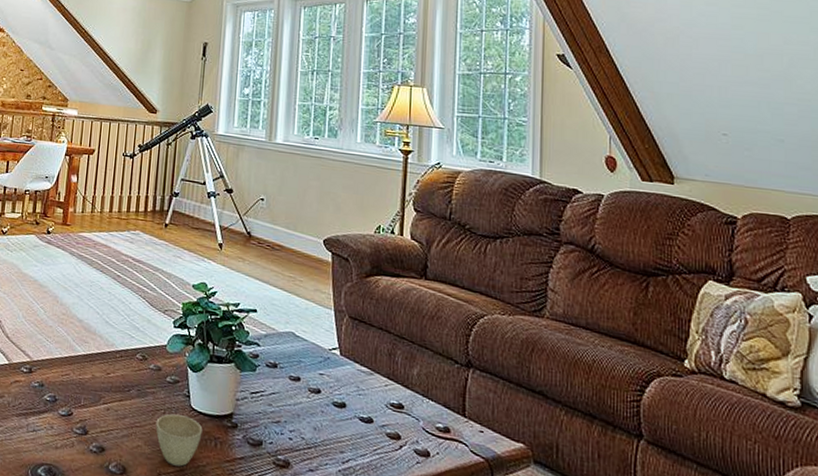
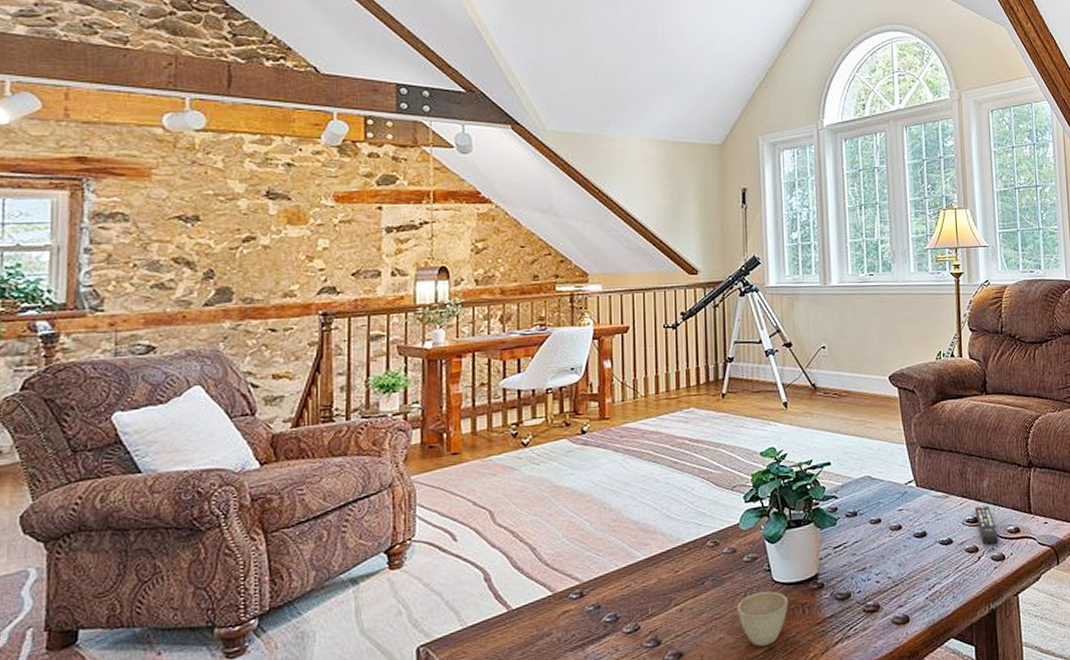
remote control: none [401,392,424,438] -> present [975,505,998,545]

